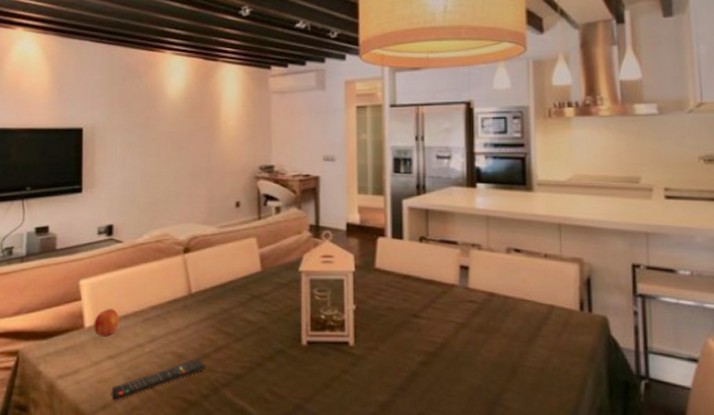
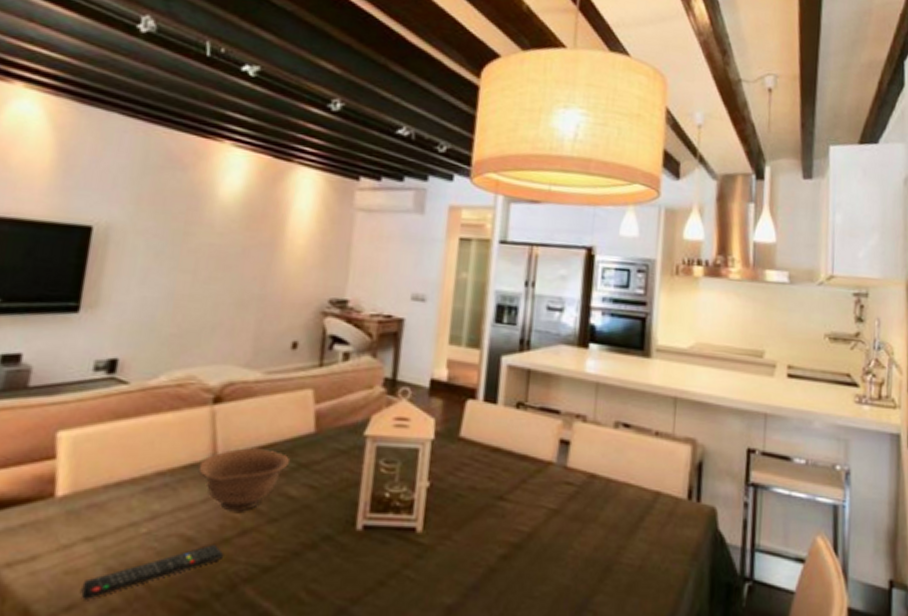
fruit: present [94,308,119,337] -> none [68,471,110,511]
bowl: none [180,285,246,334] -> present [198,448,291,512]

